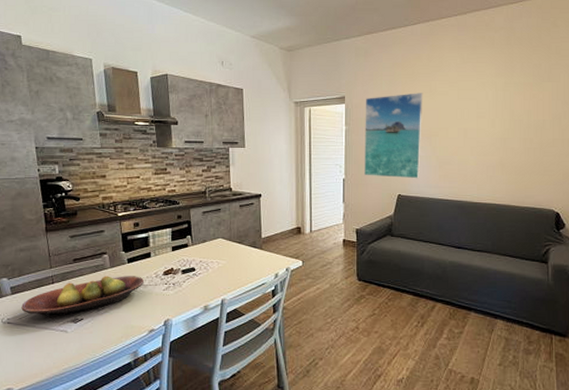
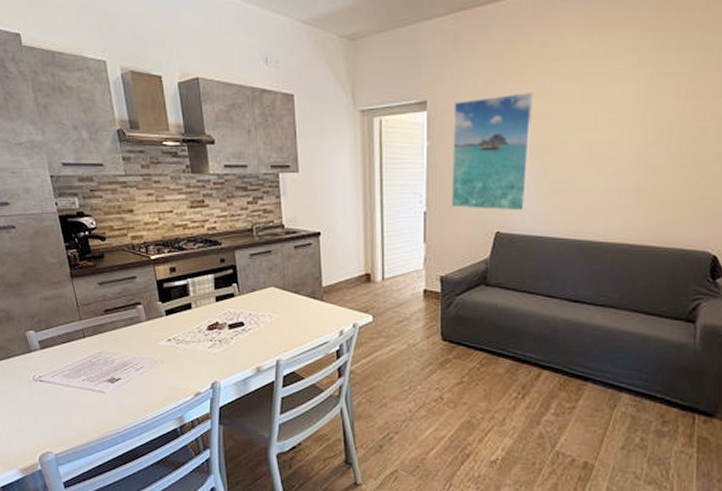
fruit bowl: present [21,276,145,317] -> none [52,329,187,376]

